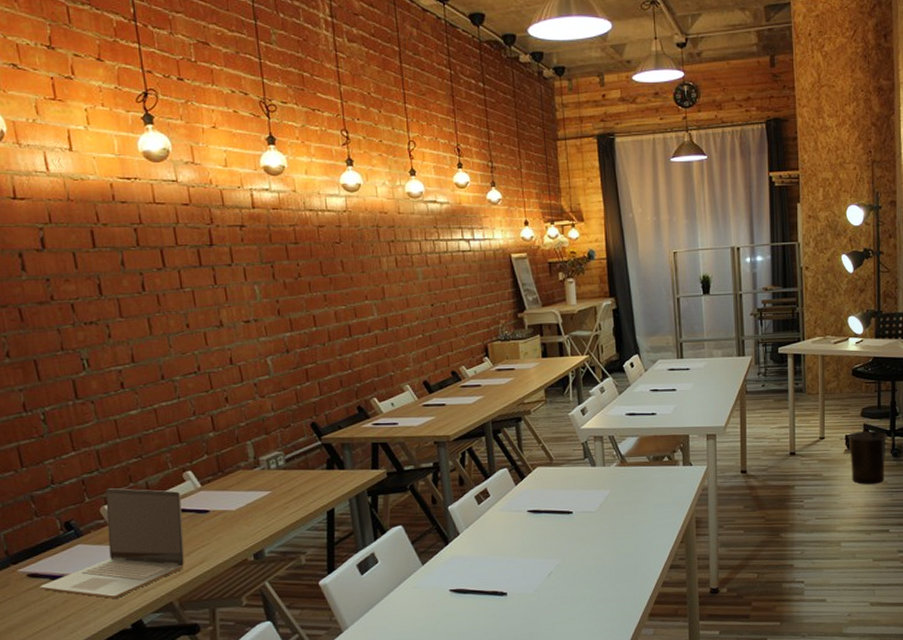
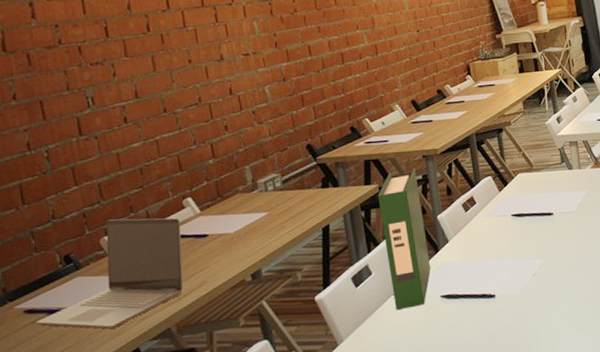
binder: none [385,454,440,601] -> present [378,167,431,310]

